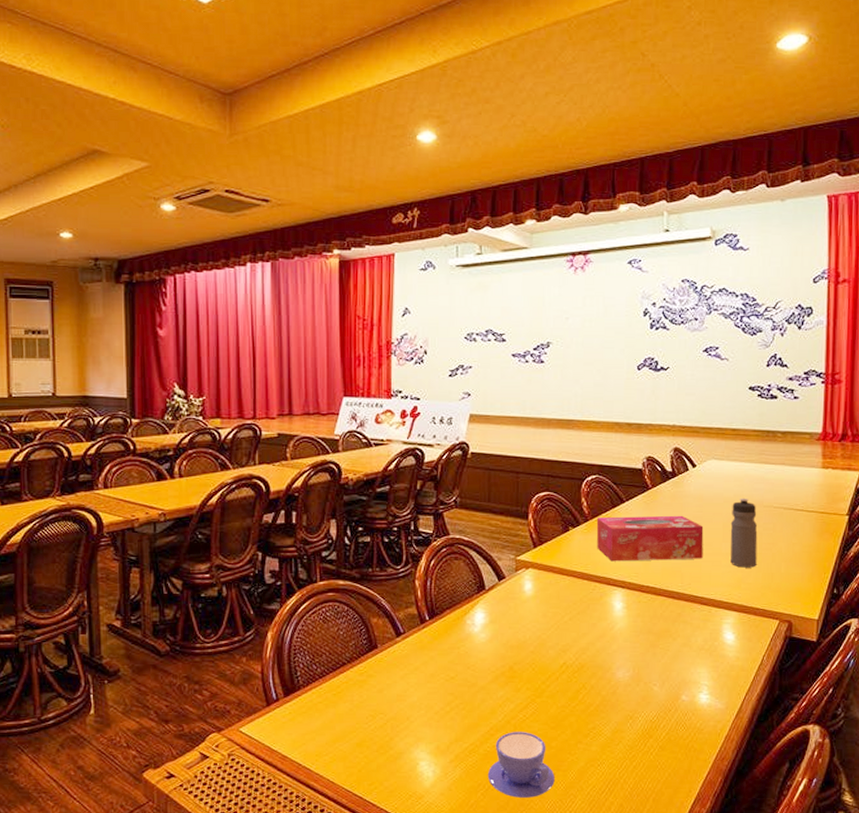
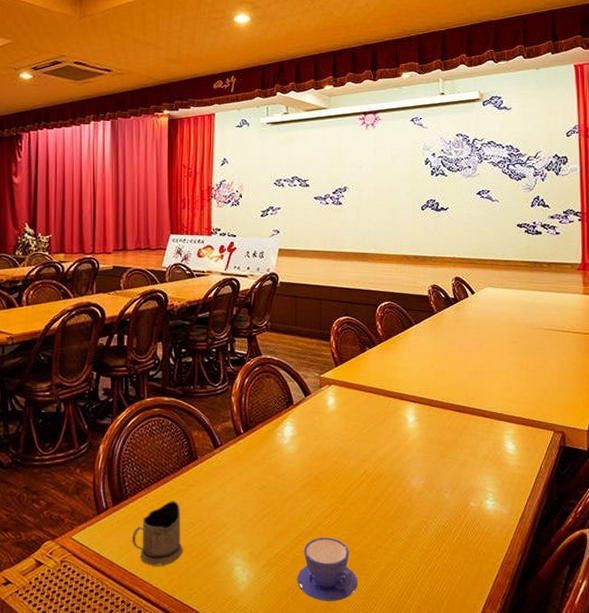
tea glass holder: none [305,692,362,760] -> present [131,501,183,566]
tissue box: present [596,515,704,562] -> none [390,336,484,379]
water bottle: present [730,497,758,568] -> none [506,321,531,383]

